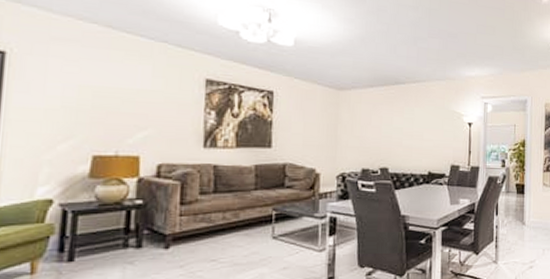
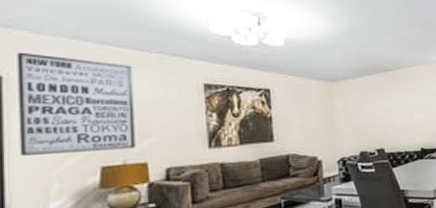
wall art: none [14,28,136,140] -> present [17,52,135,156]

